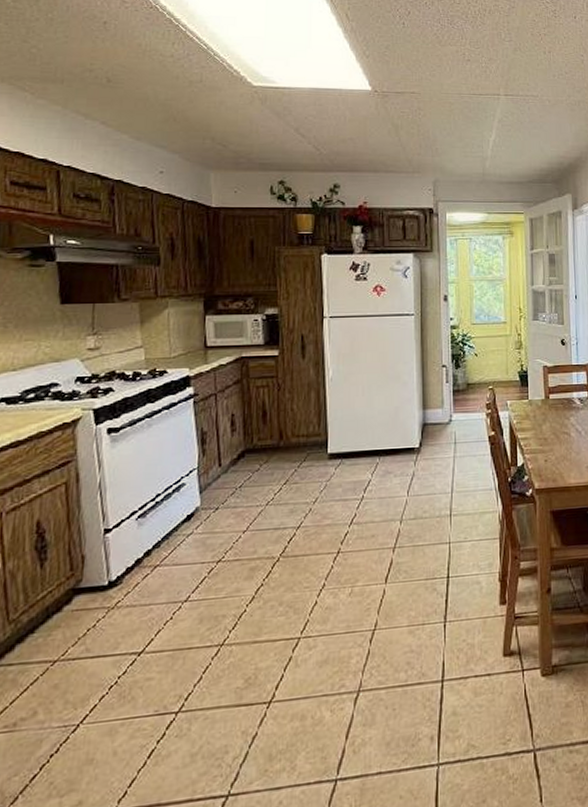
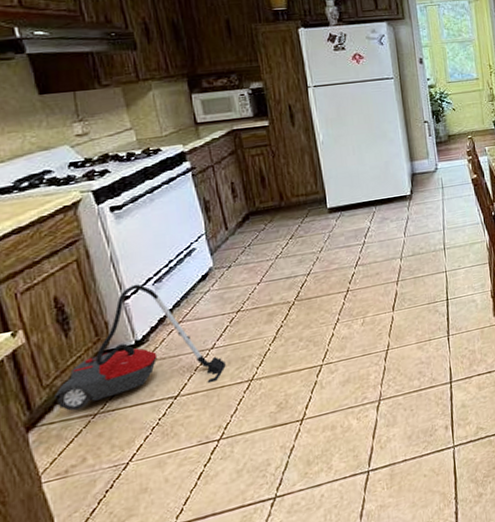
vacuum cleaner: none [18,516,197,654] -> present [54,284,226,411]

